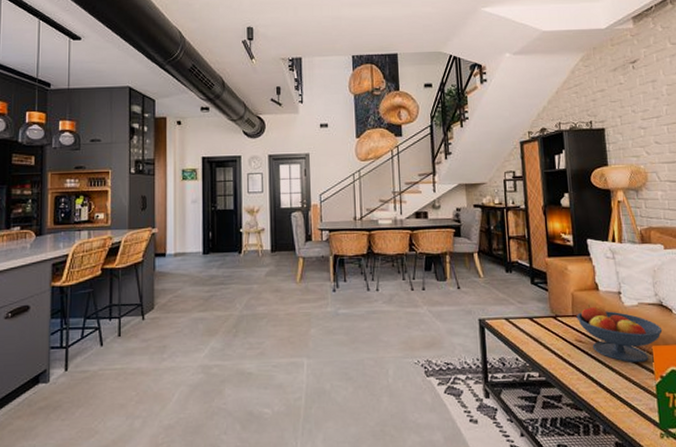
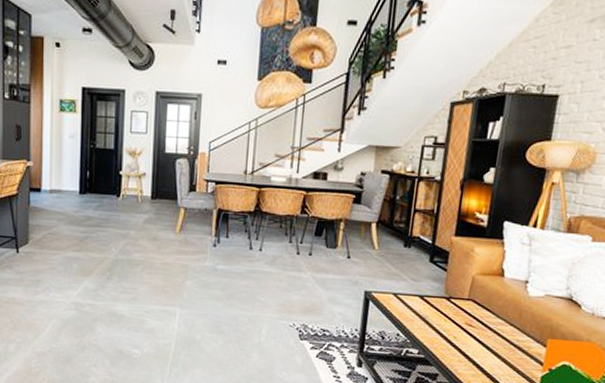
fruit bowl: present [576,305,663,363] -> none [472,290,565,354]

